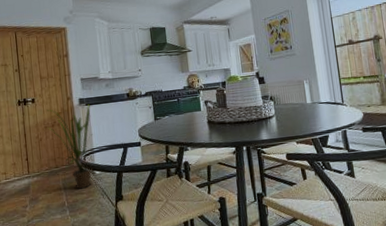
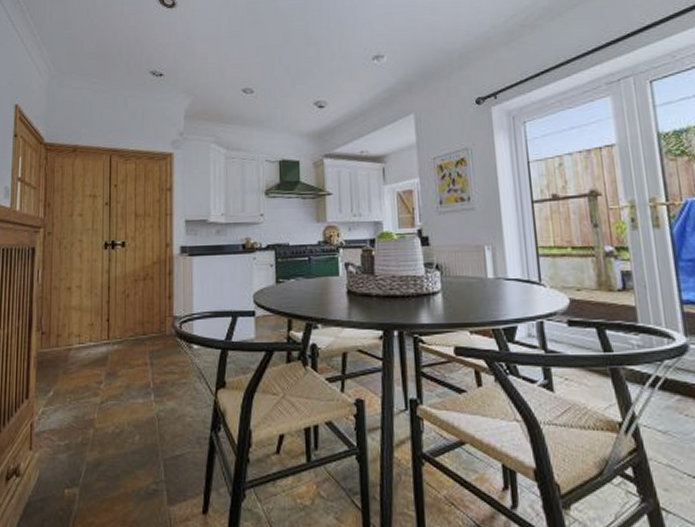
house plant: present [46,103,93,189] -> none [137,253,194,367]

